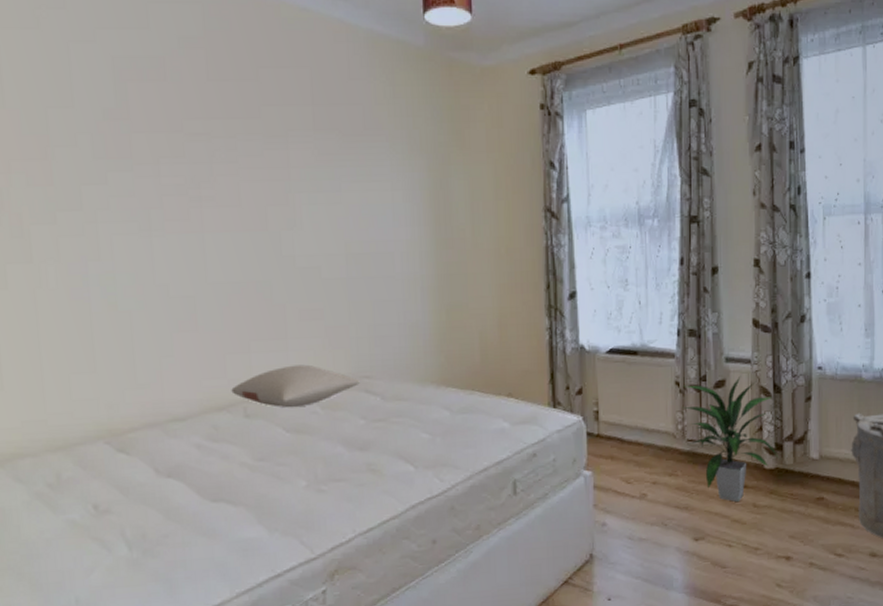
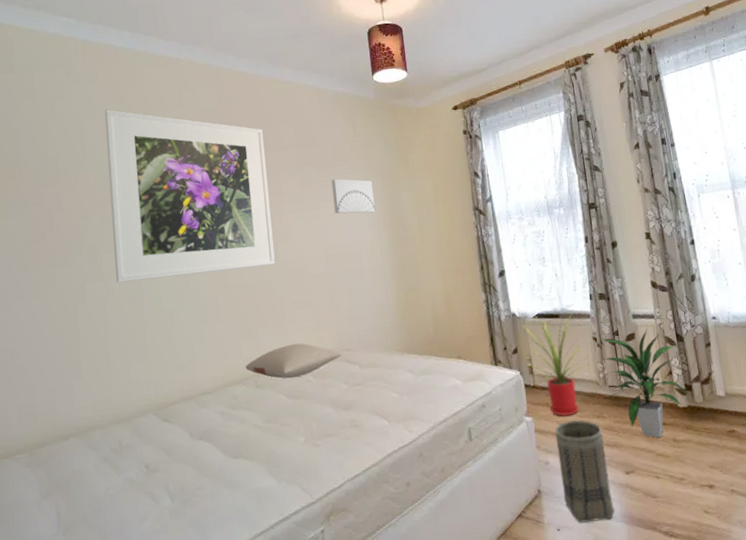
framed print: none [32,19,277,268] -> present [105,109,275,283]
wall art: none [358,152,416,203] -> present [331,178,376,214]
house plant: none [588,349,667,473] -> present [522,314,589,417]
basket: none [617,477,676,593] -> present [554,420,615,523]

